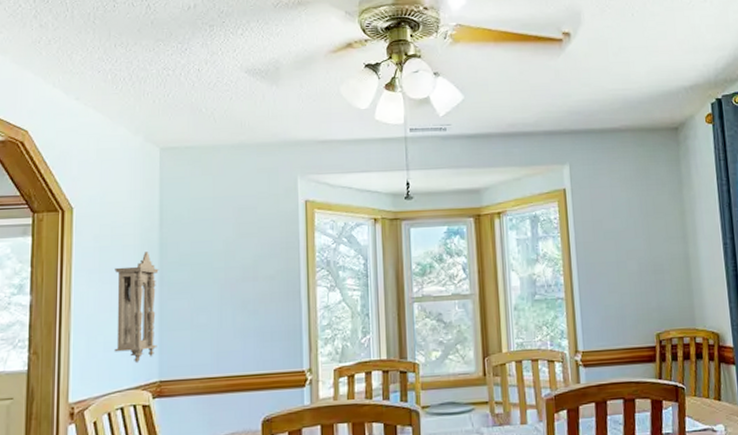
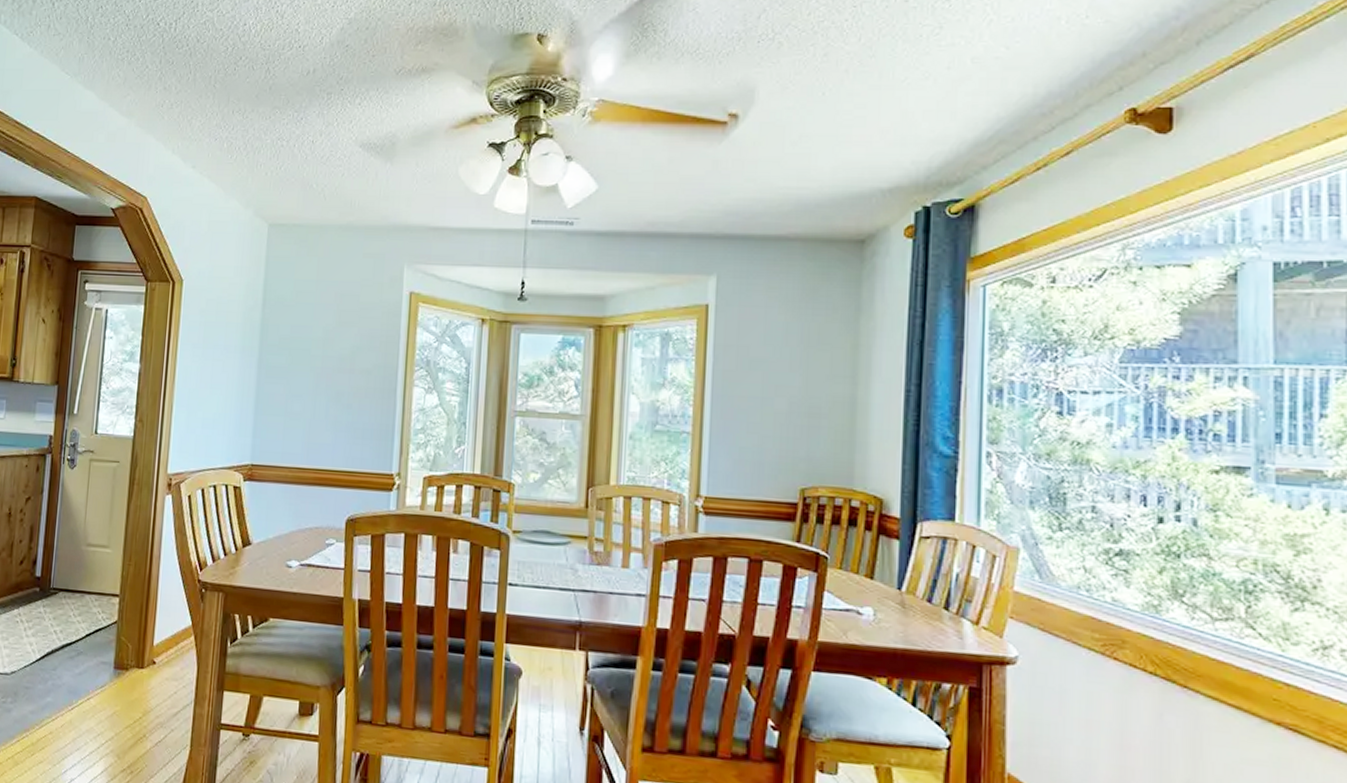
pendulum clock: present [113,252,159,364] -> none [211,331,259,444]

